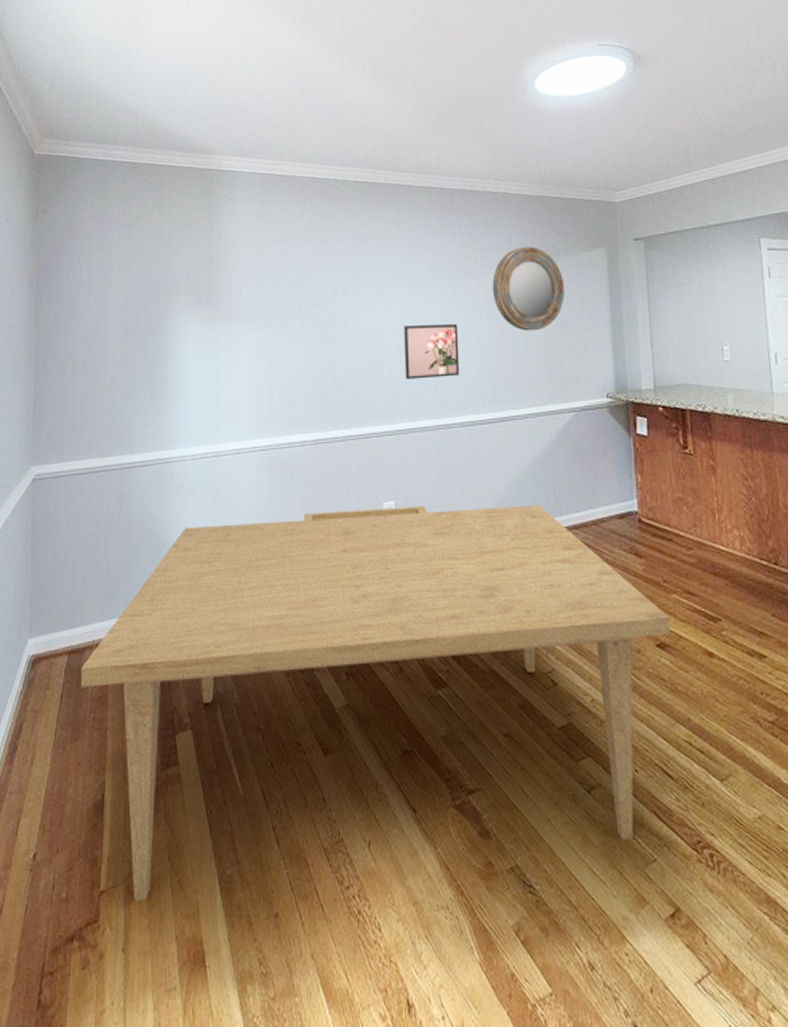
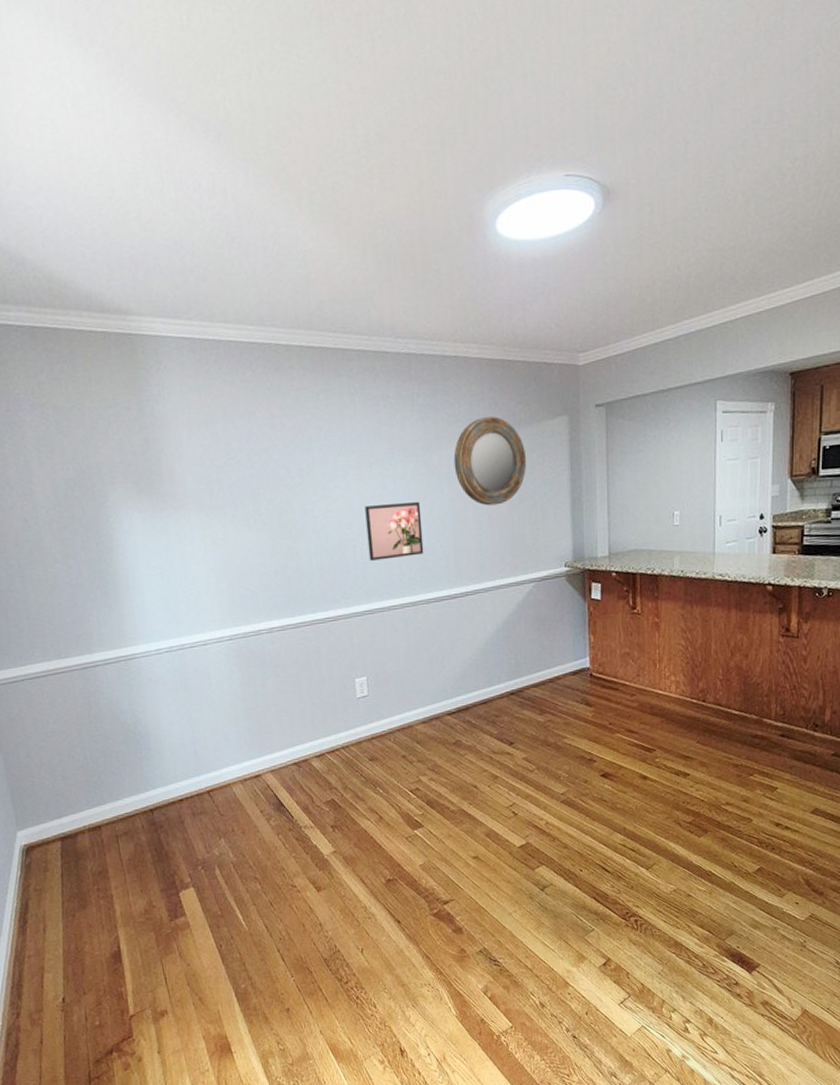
dining table: present [80,504,671,902] -> none [76,669,614,1018]

